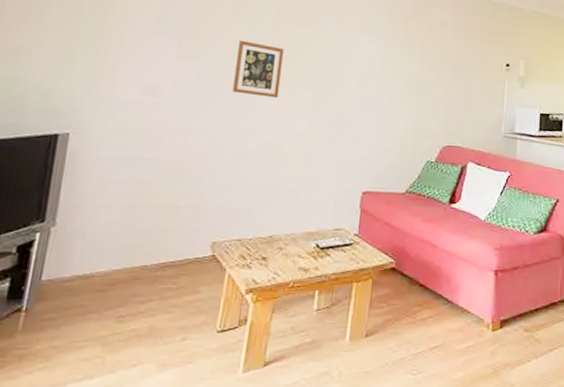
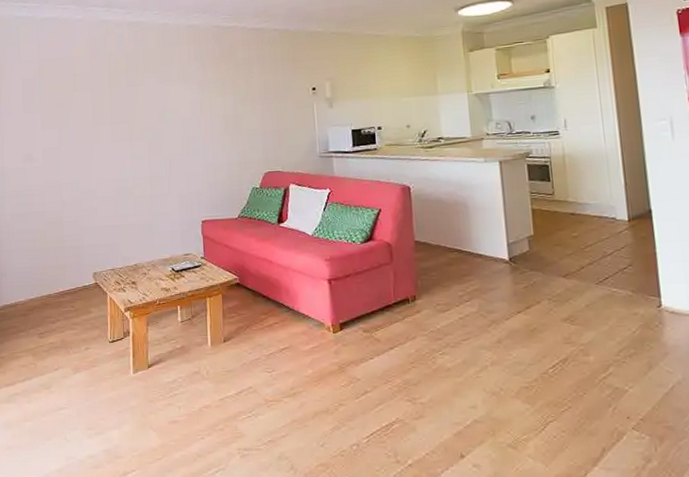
picture frame: present [232,40,285,98] -> none [85,106,122,151]

